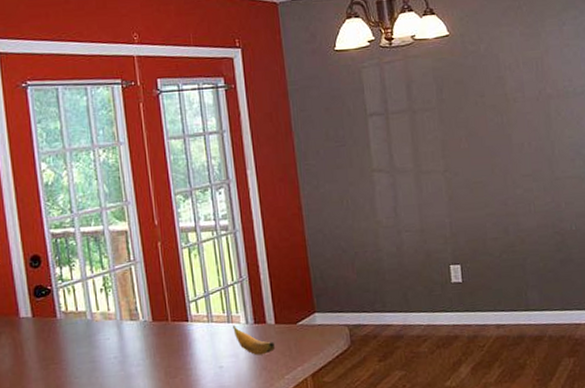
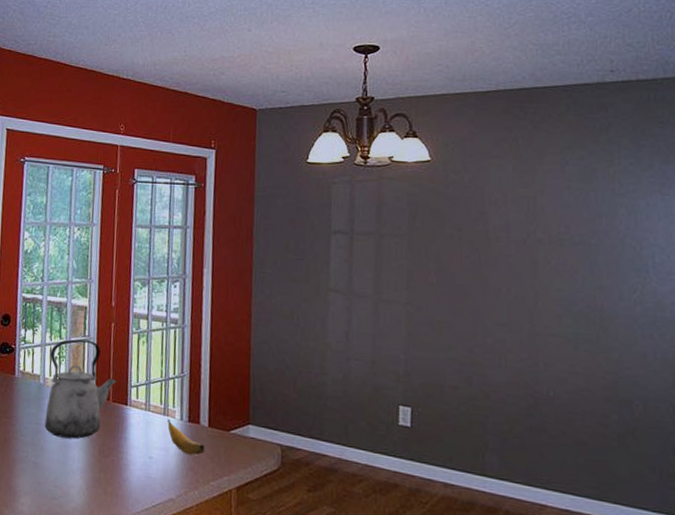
kettle: none [93,264,173,370] -> present [44,339,117,439]

